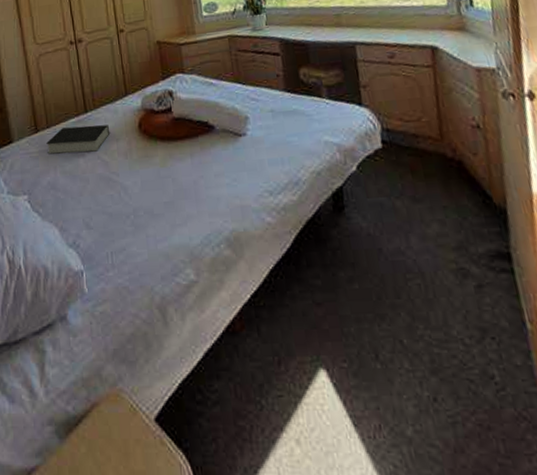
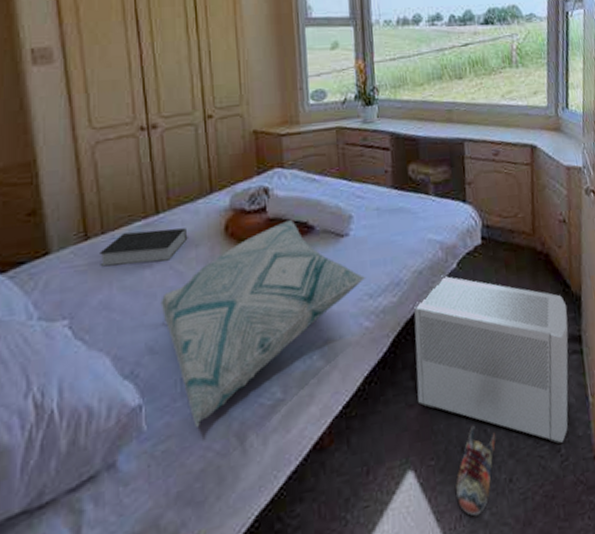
decorative pillow: none [92,119,265,296] -> present [160,219,366,427]
air purifier: none [315,177,502,371] -> present [414,275,569,445]
shoe: none [372,333,415,430] -> present [456,425,496,516]

